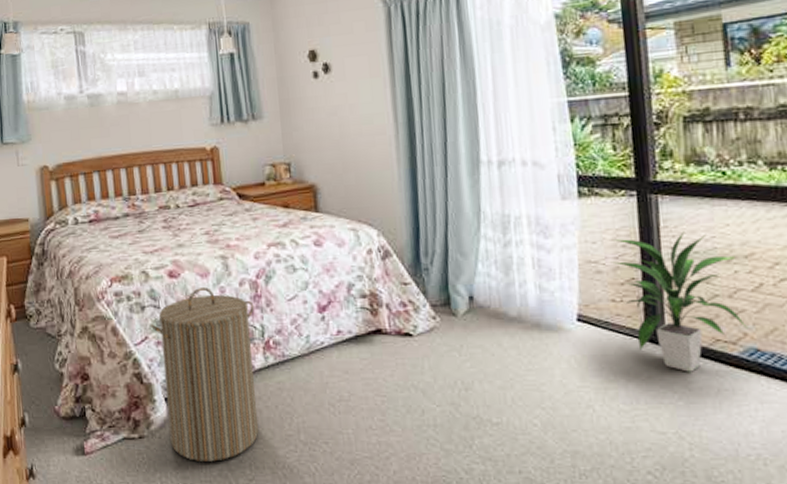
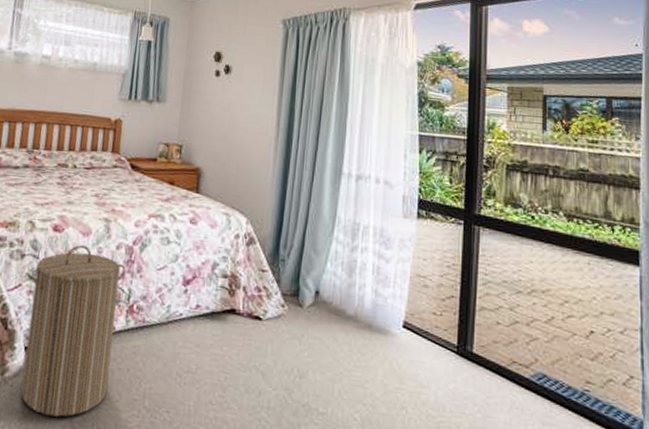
indoor plant: present [612,231,748,372] -> none [437,259,539,388]

